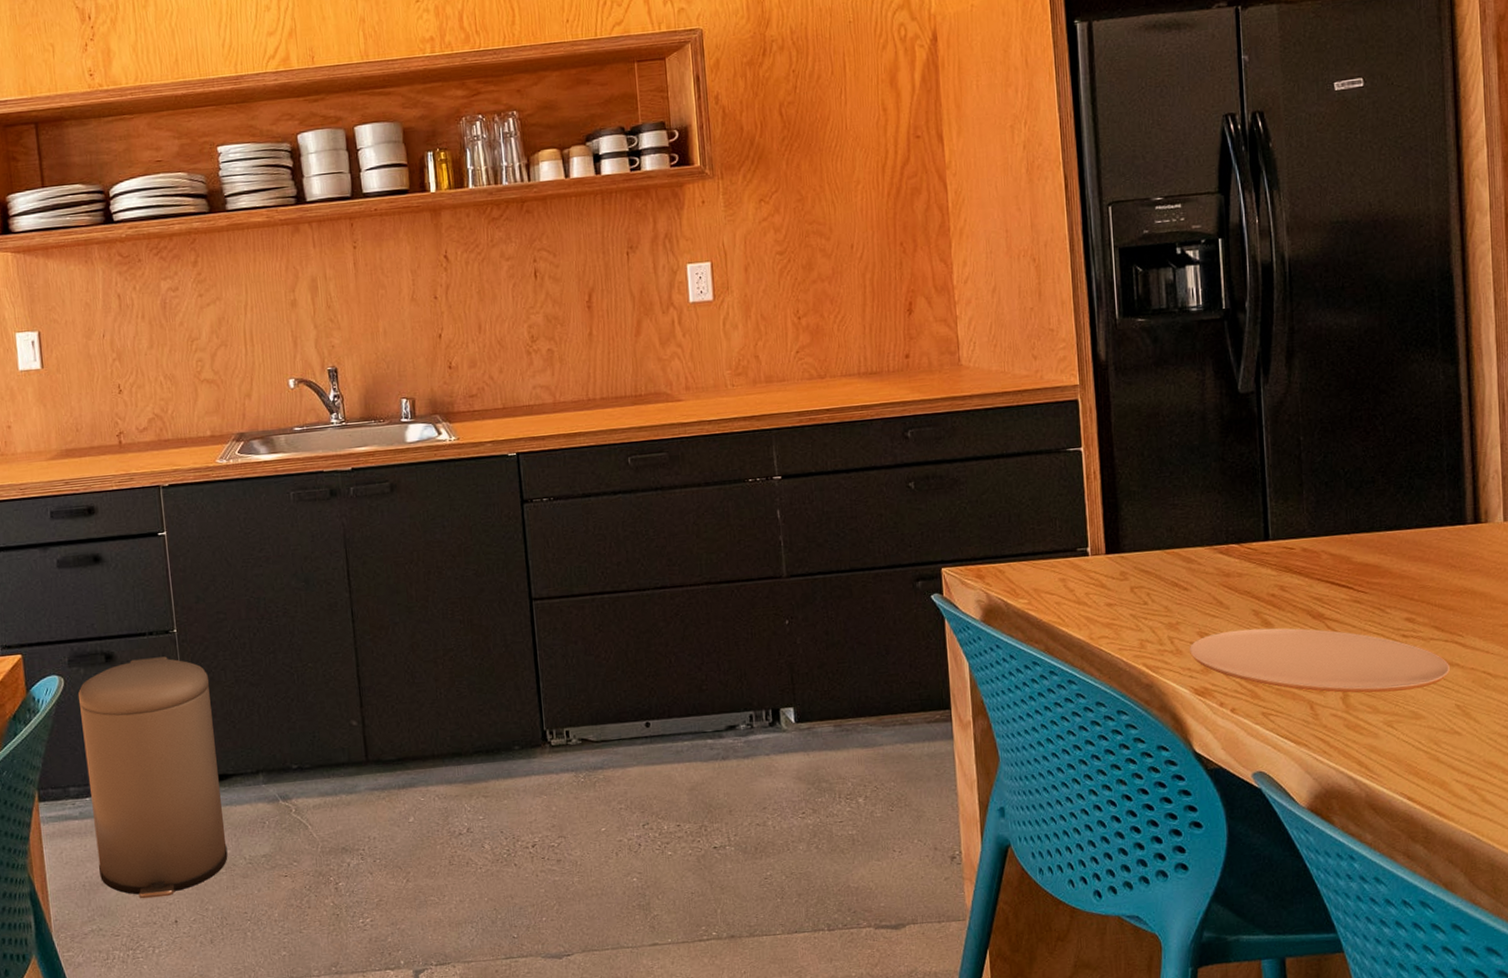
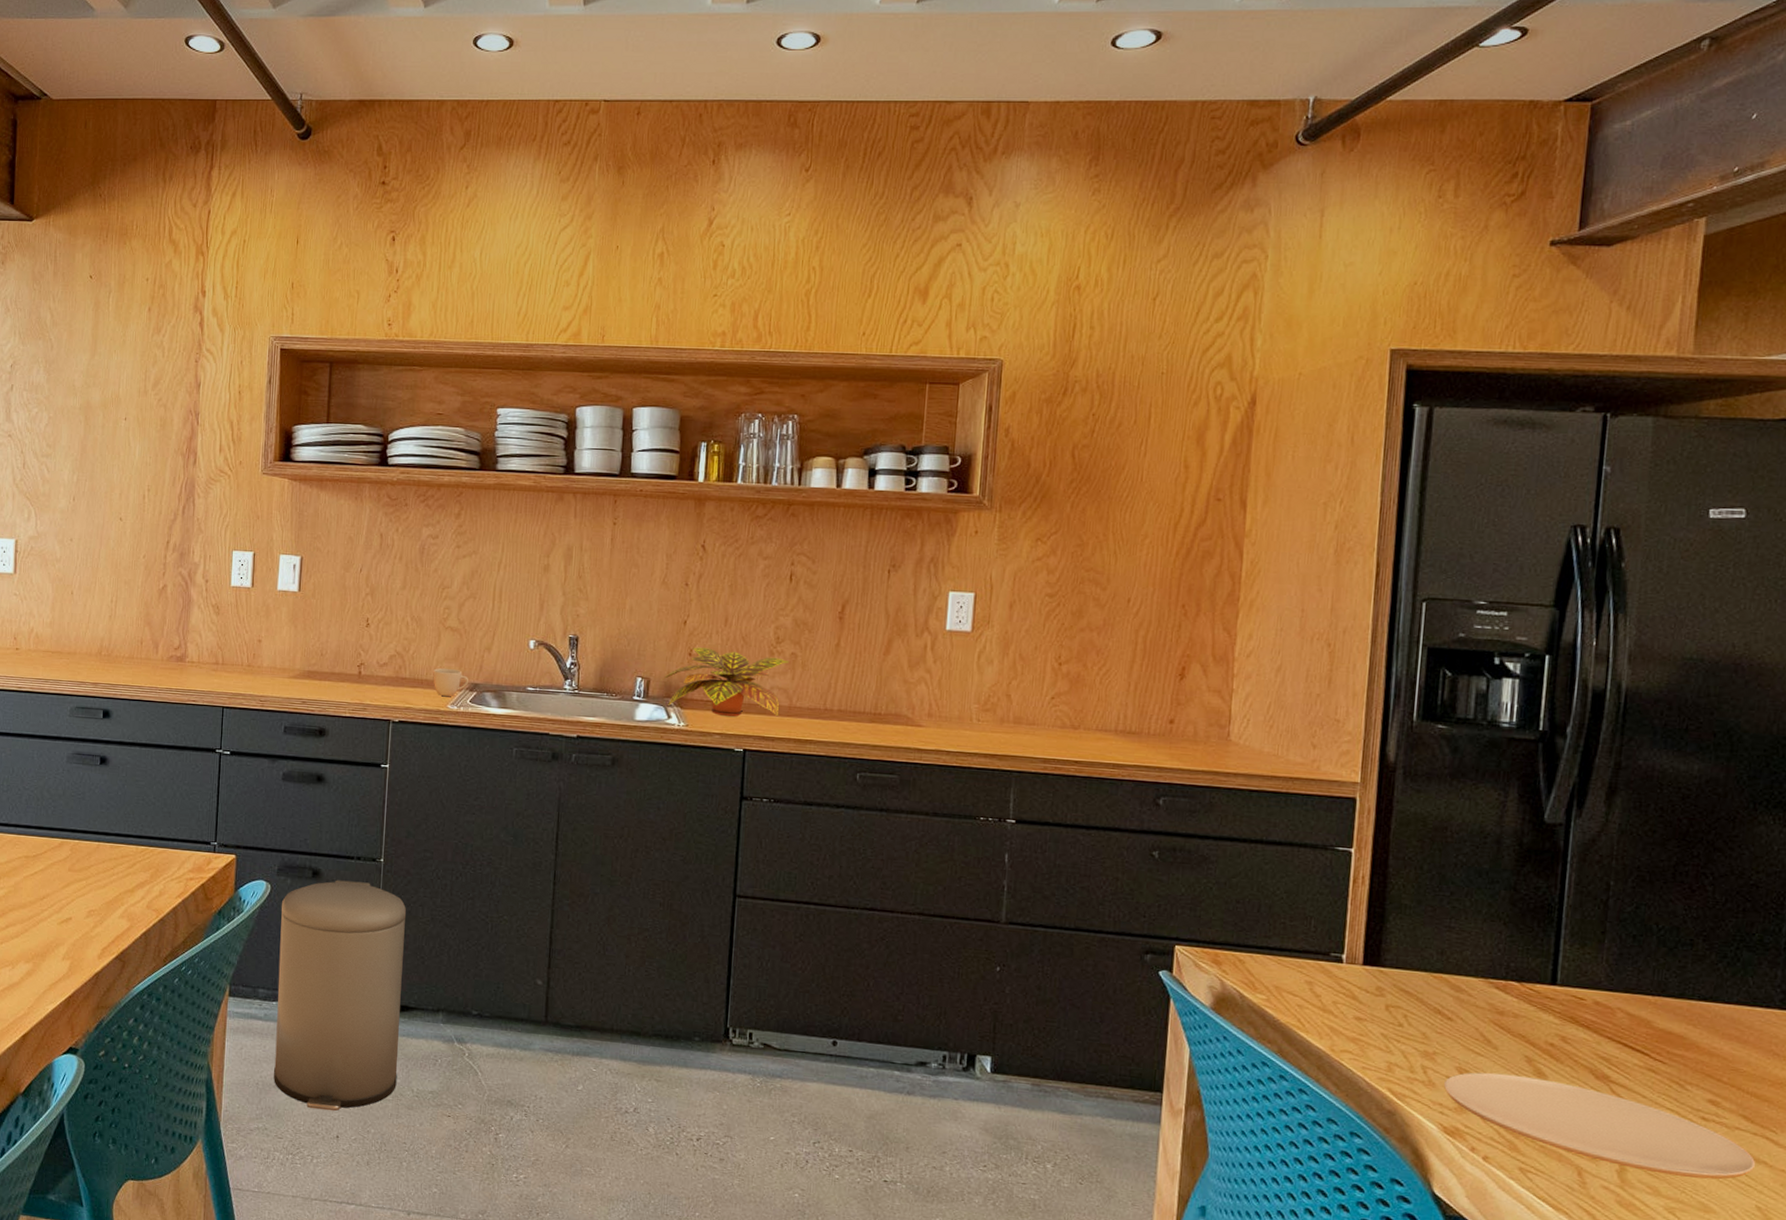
cup: none [196,422,234,452] -> present [433,668,469,696]
plant: none [425,356,547,424] -> present [661,647,790,717]

